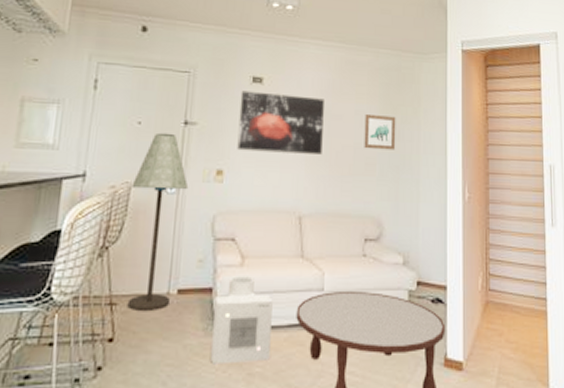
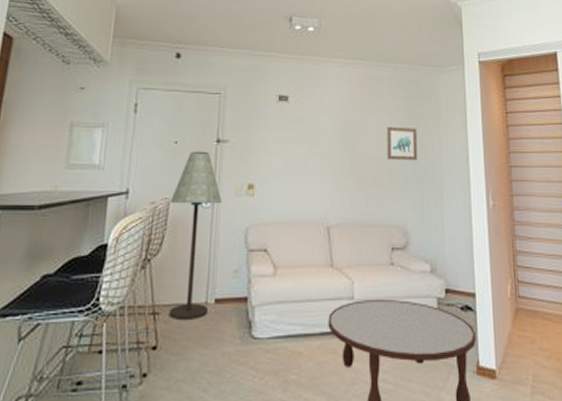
air purifier: present [210,276,273,365] -> none [247,286,305,372]
wall art: present [237,90,324,154] -> none [266,109,347,167]

